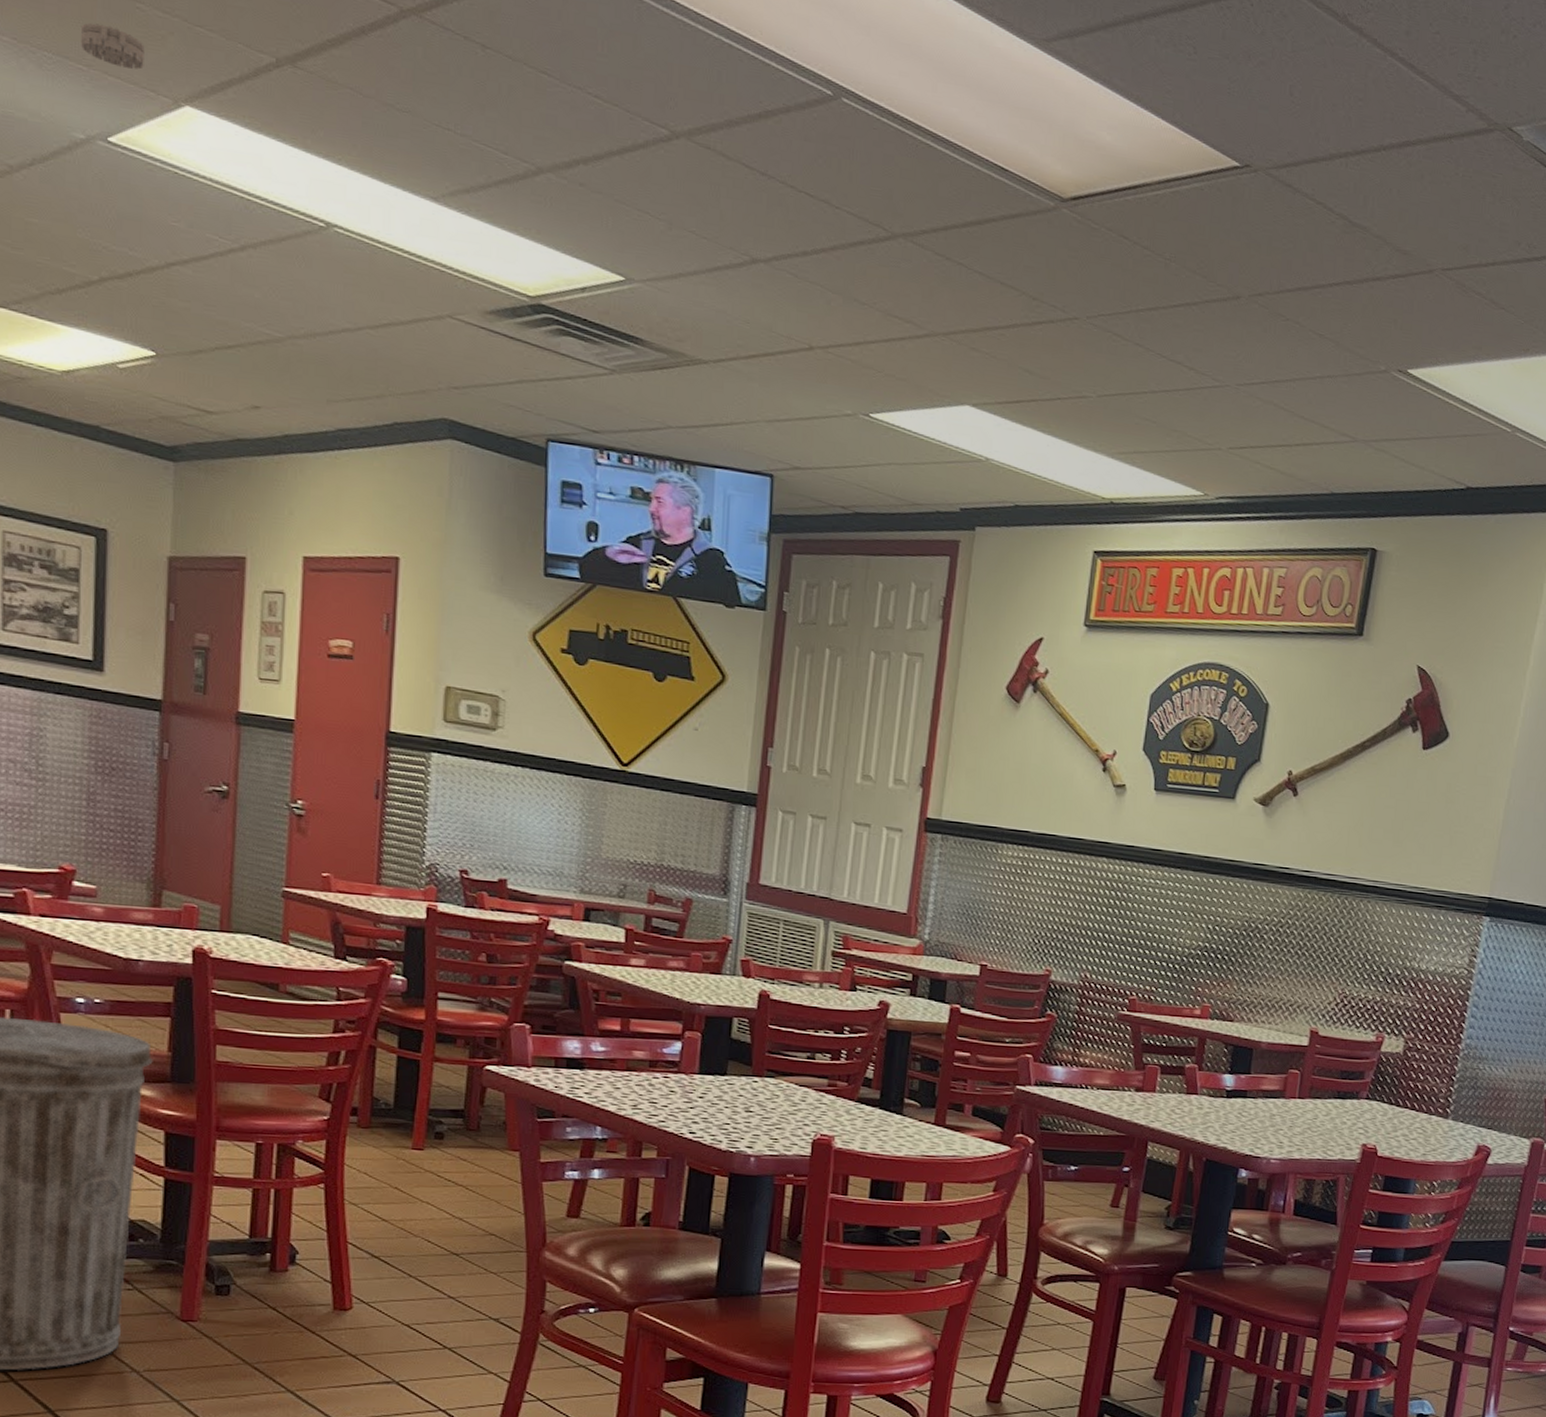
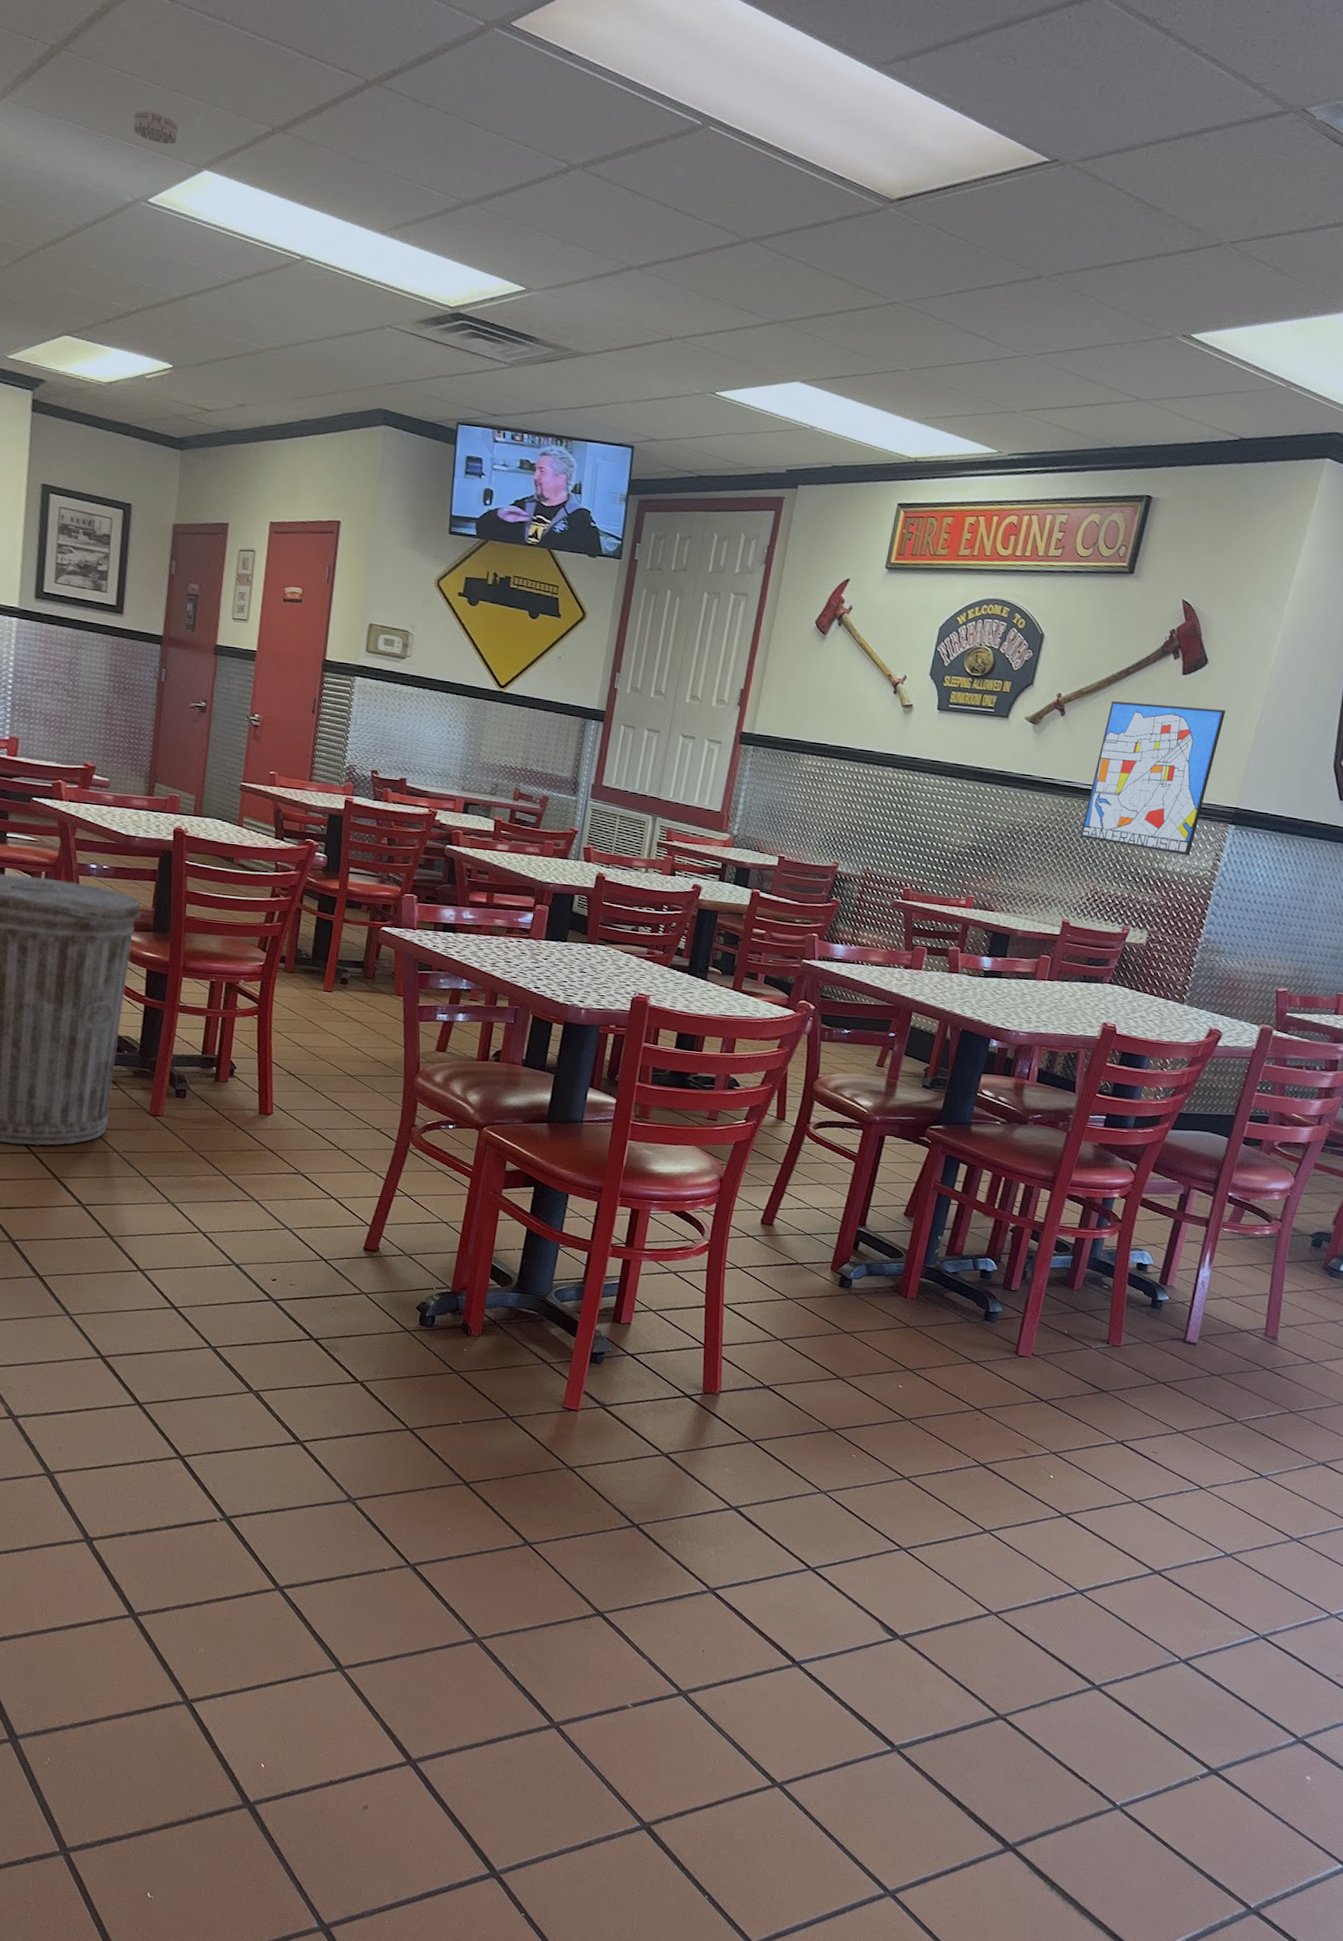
wall art: none [1323,779,1471,953] -> present [1080,701,1225,856]

